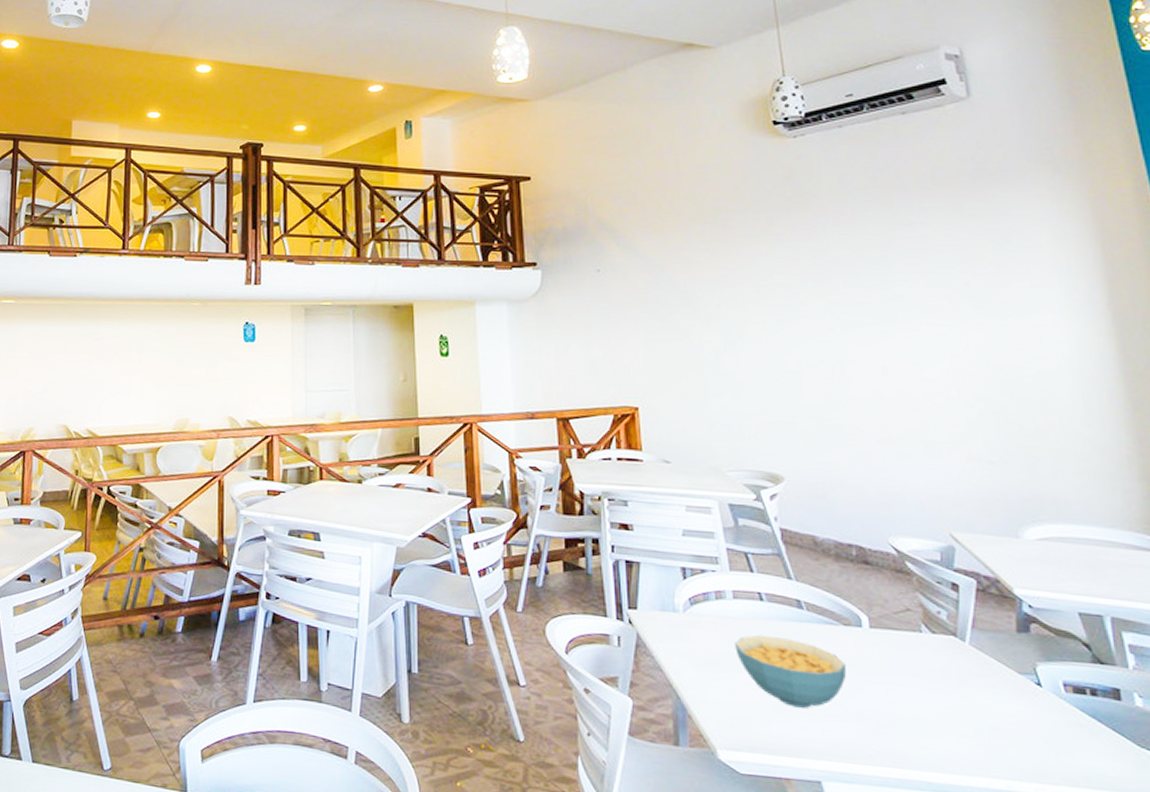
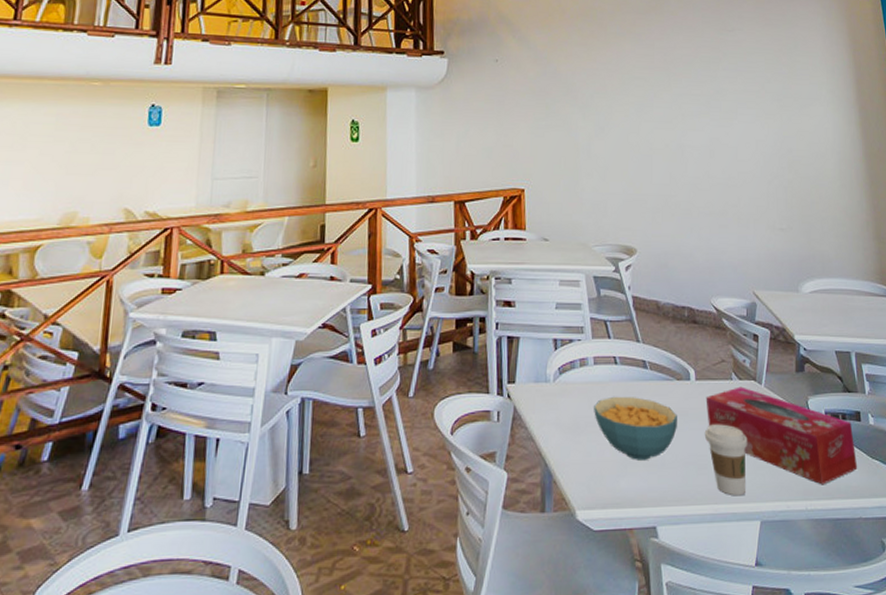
coffee cup: none [883,679,947,765] -> present [704,424,748,496]
tissue box: none [884,641,1117,769] -> present [706,386,858,485]

